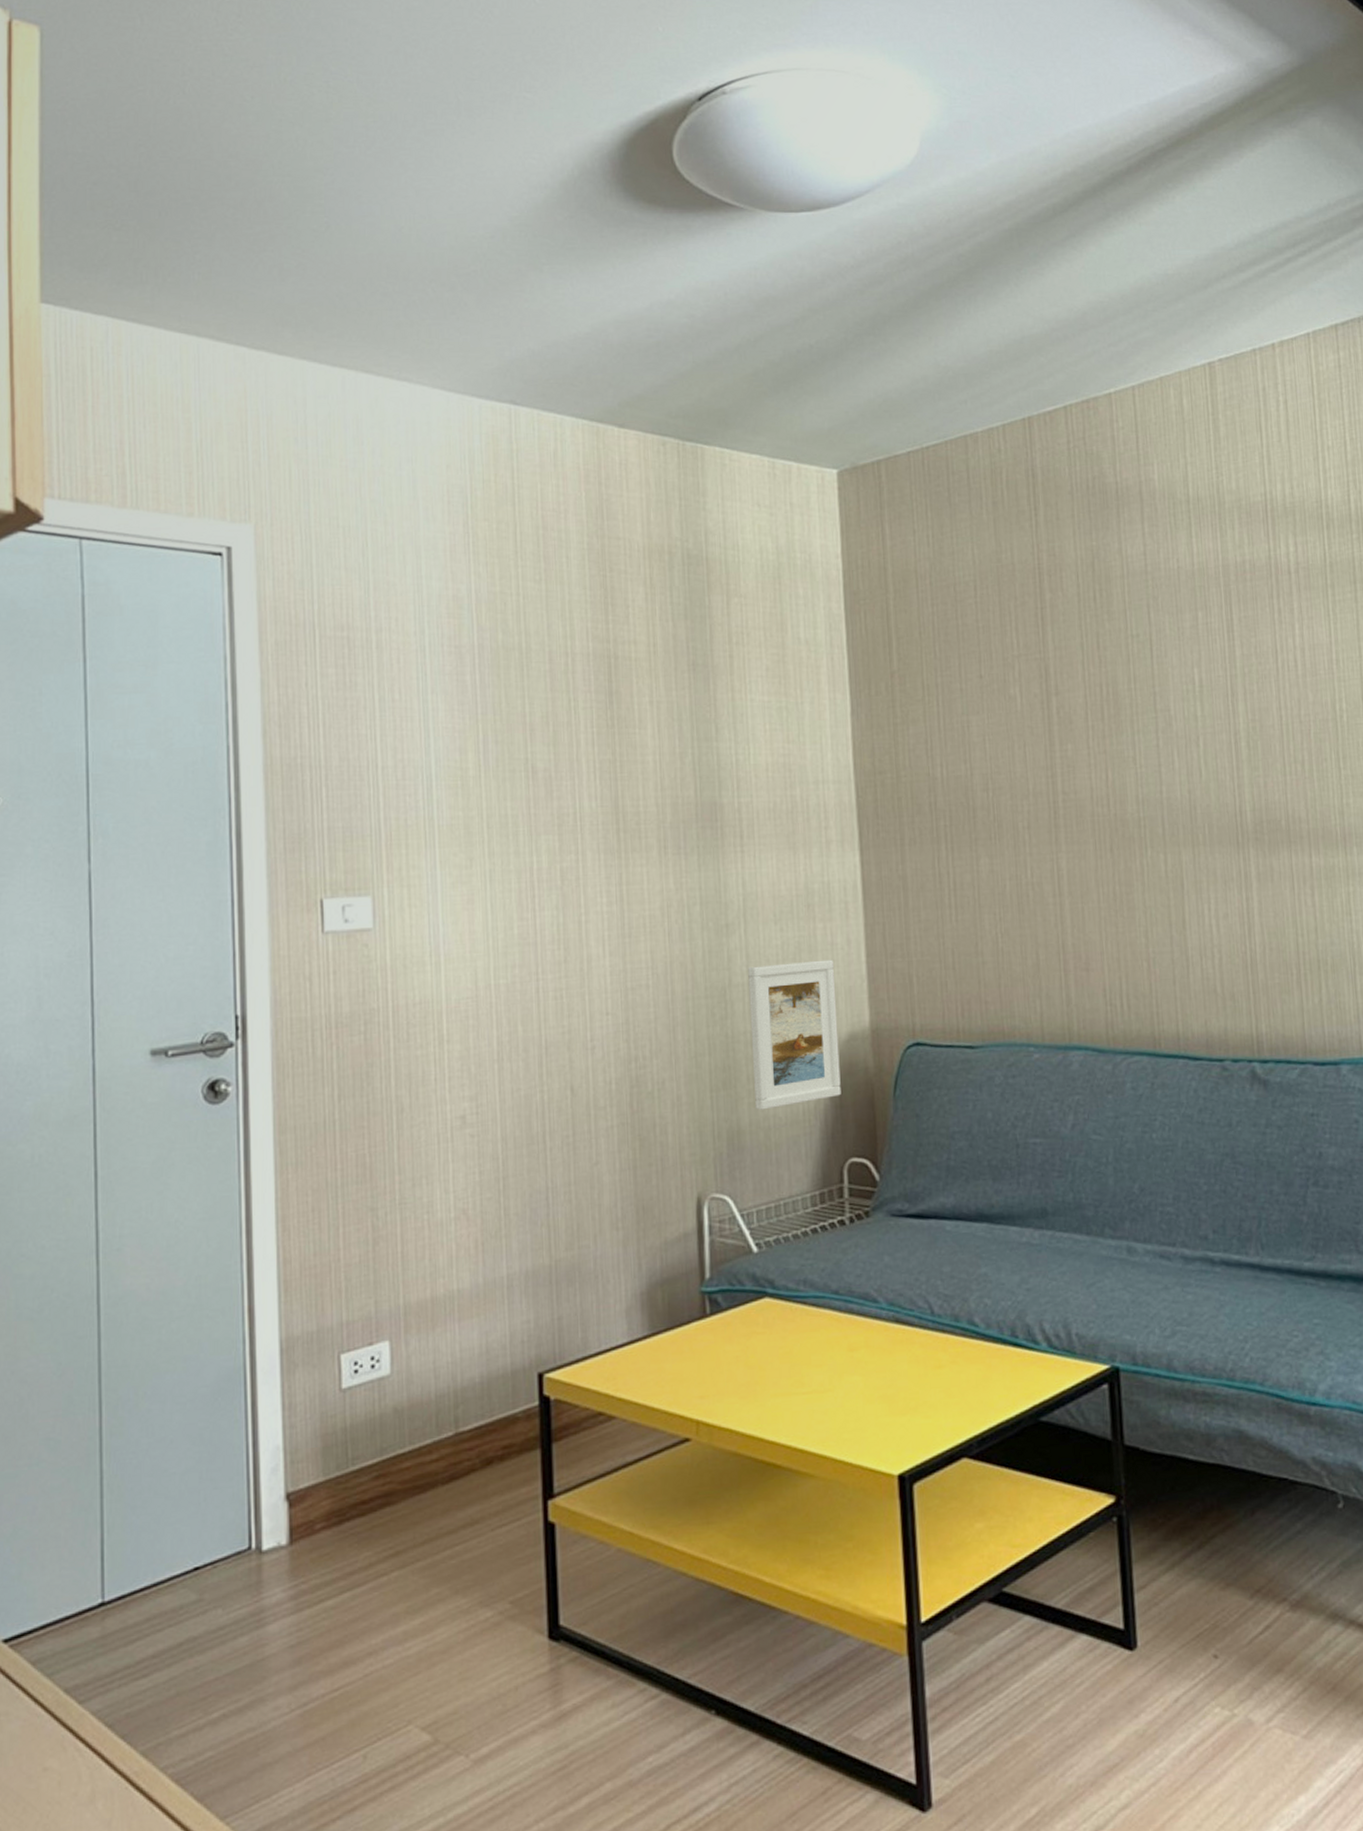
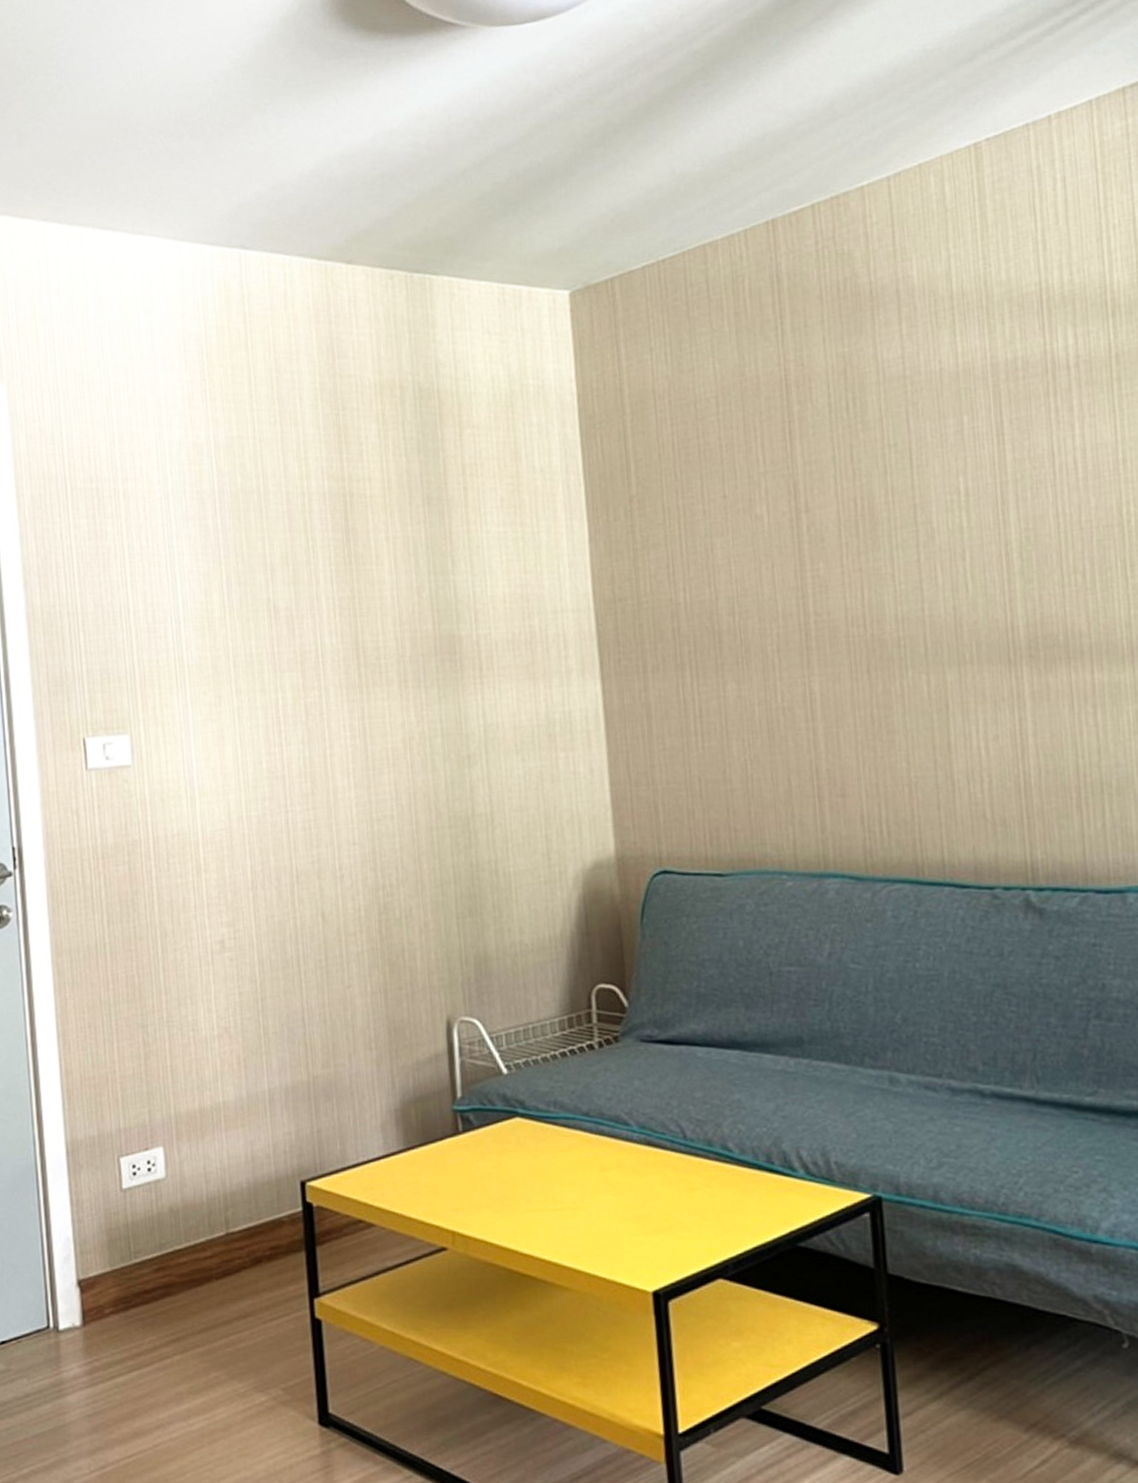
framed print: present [748,959,841,1110] -> none [490,789,587,937]

